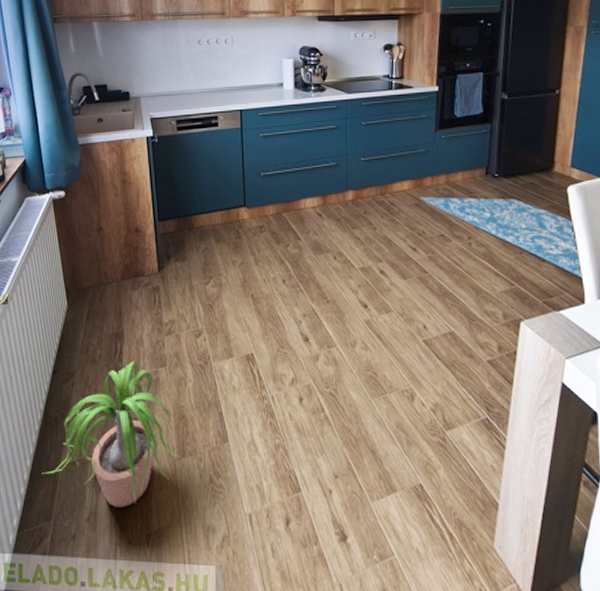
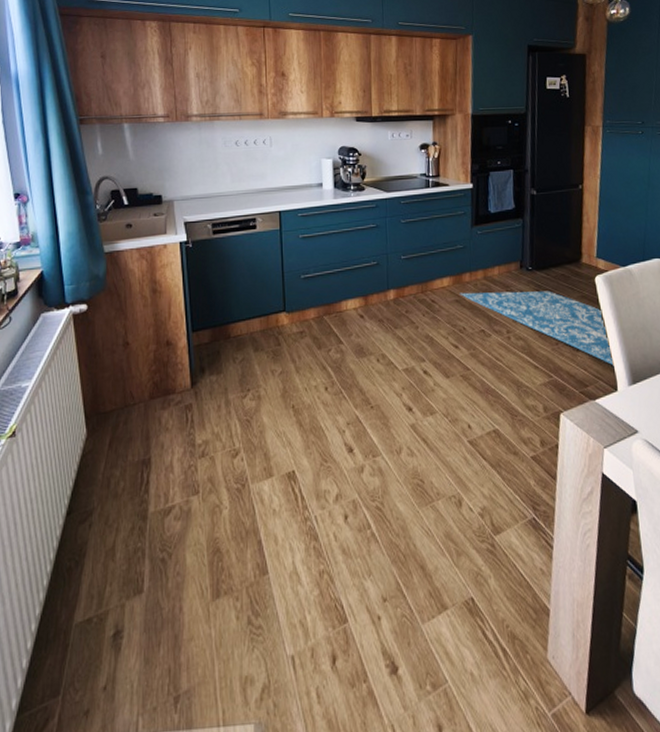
potted plant: present [43,360,177,508] -> none [50,490,211,669]

